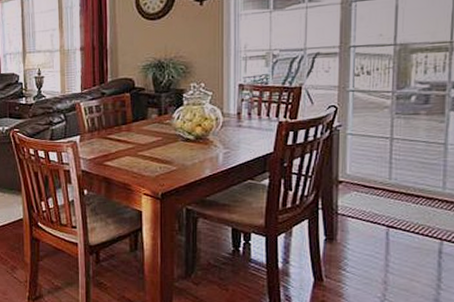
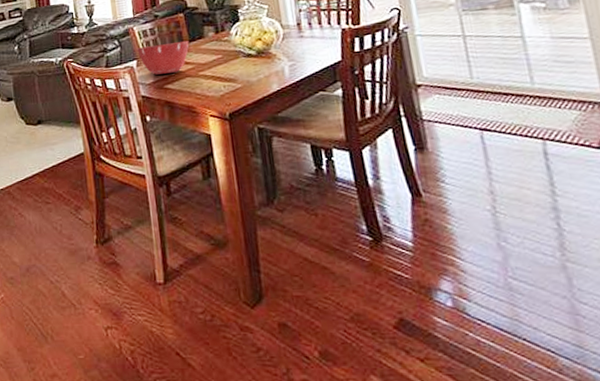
mixing bowl: none [80,121,132,151] -> present [136,41,189,75]

